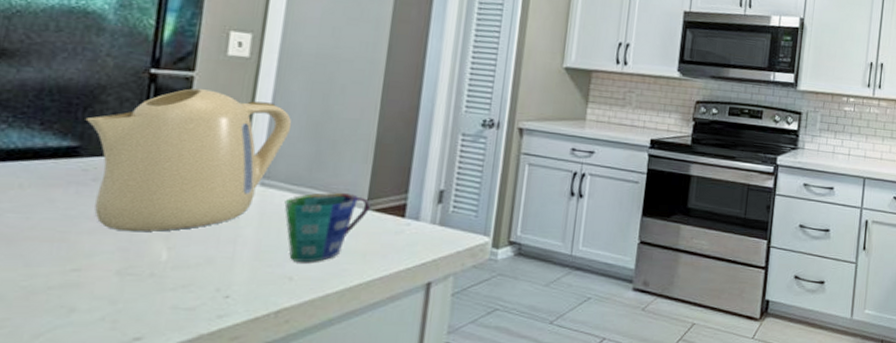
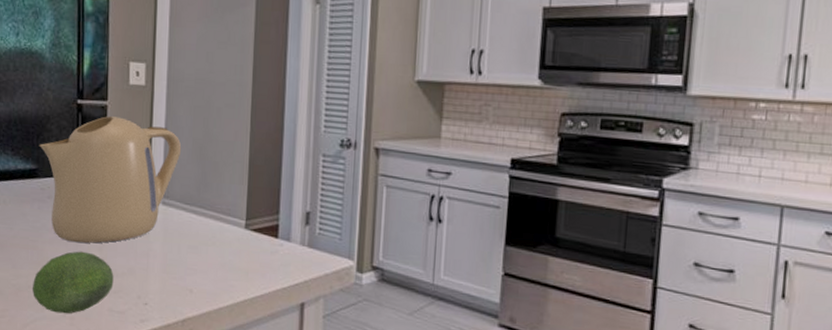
fruit: none [53,241,184,317] -> present [32,251,114,314]
cup: present [284,192,372,262] -> none [181,212,250,277]

